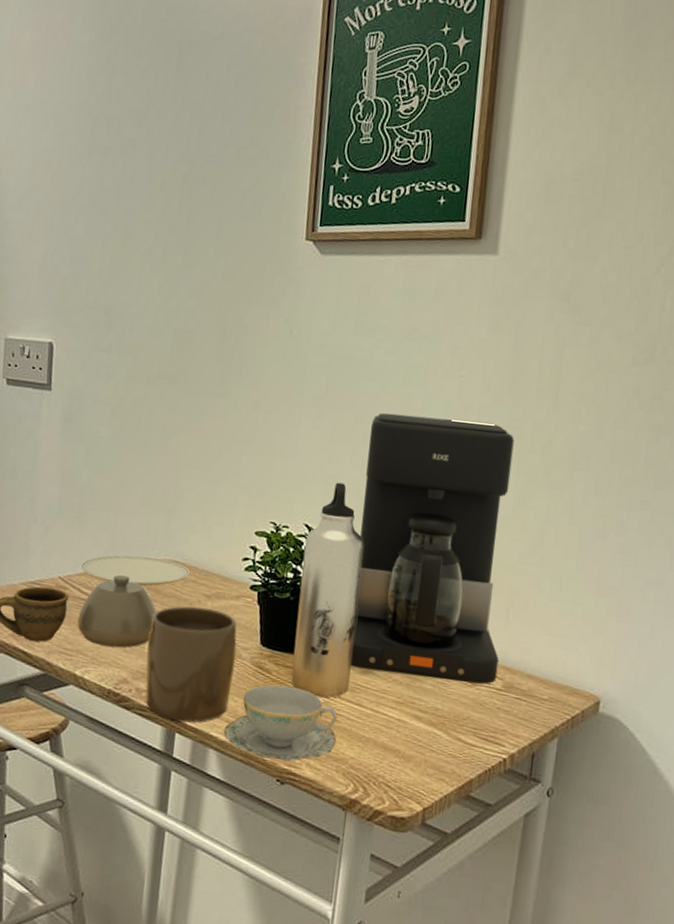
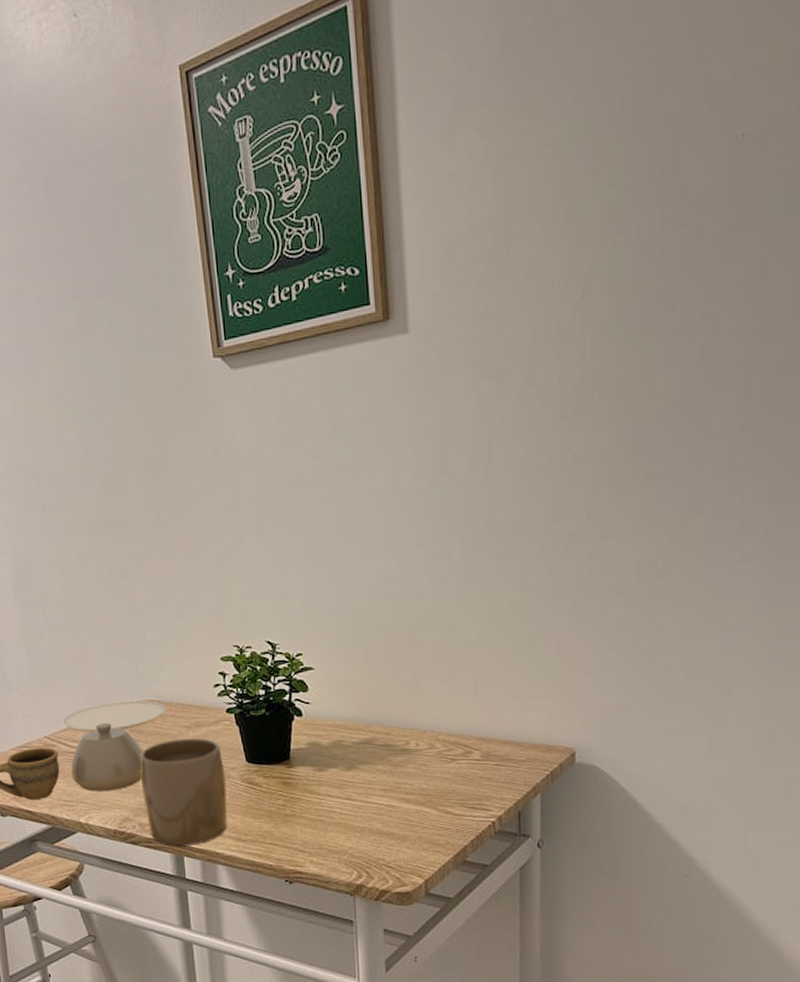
teacup: present [223,685,337,762] -> none [227,794,334,864]
water bottle: present [291,482,364,698] -> none [269,594,336,800]
coffee maker: present [350,413,514,685] -> none [312,507,474,766]

